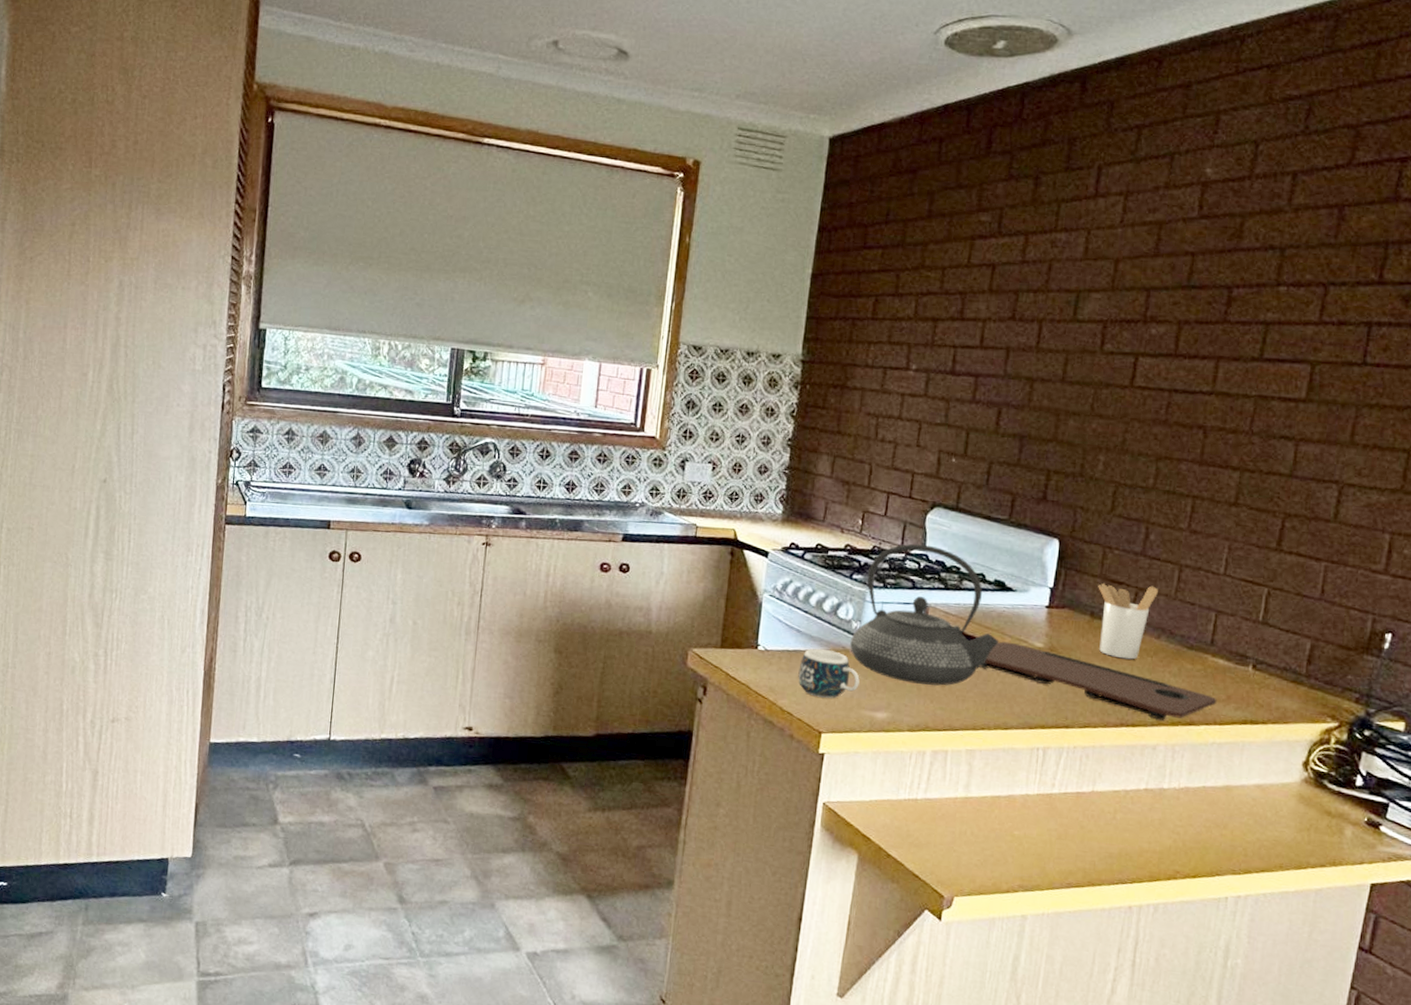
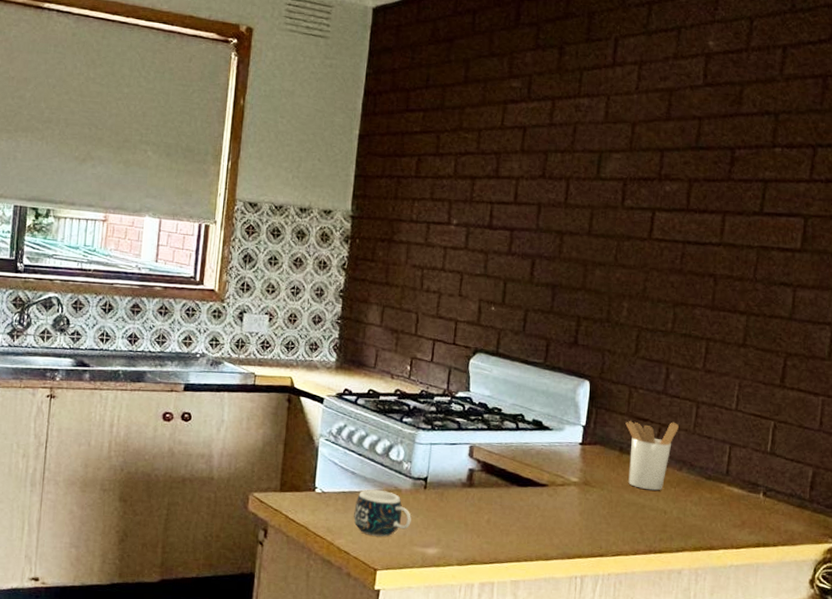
teapot: present [850,543,999,686] -> none [401,387,539,521]
cutting board: present [980,641,1217,720] -> none [521,477,733,546]

